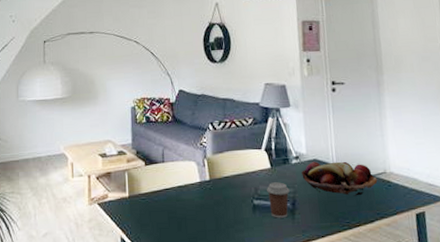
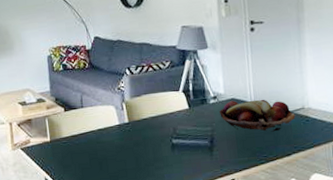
coffee cup: present [267,182,290,218] -> none [185,121,208,155]

